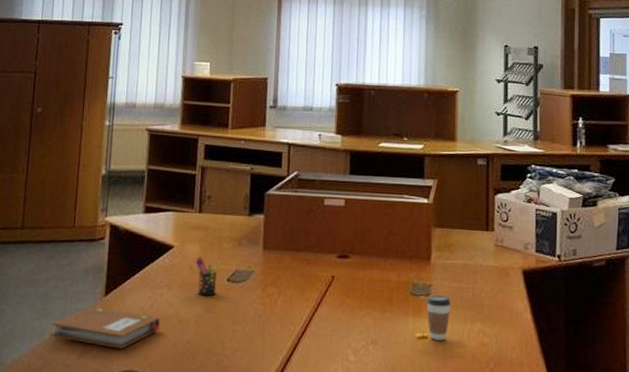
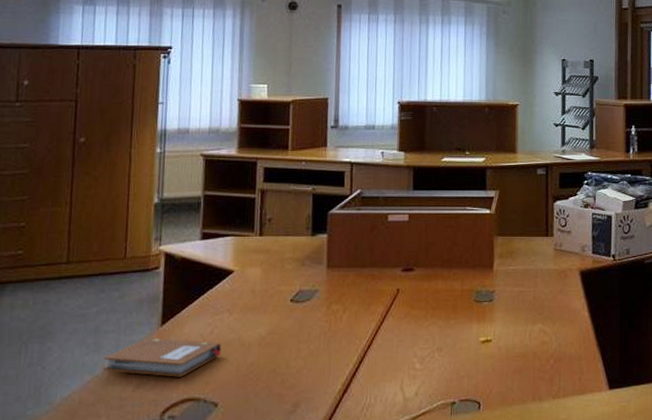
pen holder: present [195,255,221,297] -> none [256,278,284,318]
coffee cup: present [426,295,452,341] -> none [490,300,514,343]

